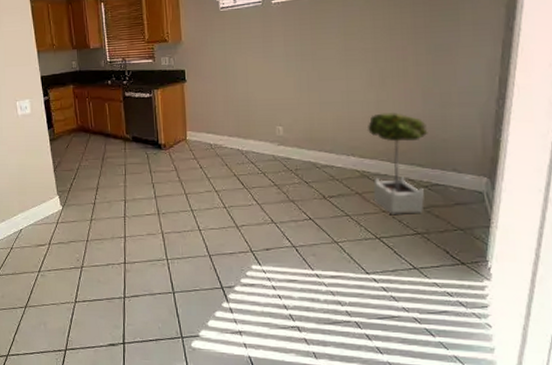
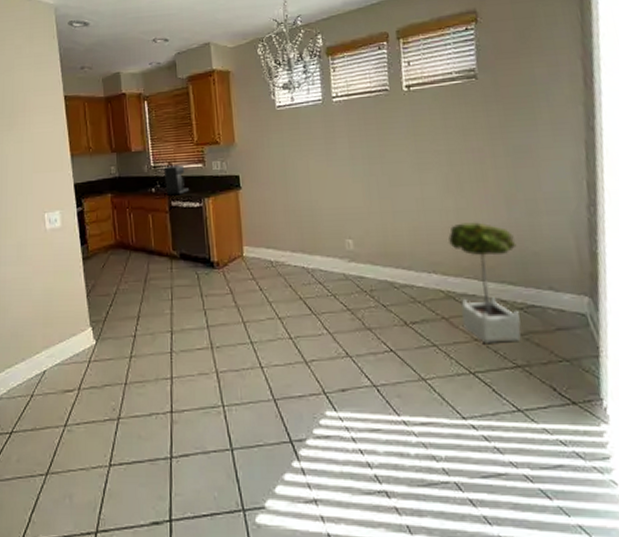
coffee maker: none [118,61,141,87] -> present [163,165,190,196]

